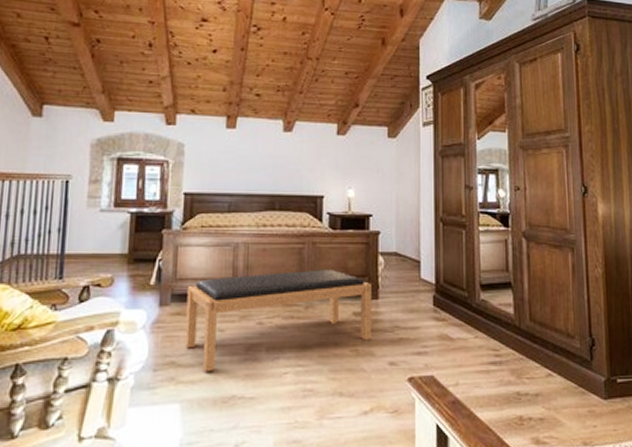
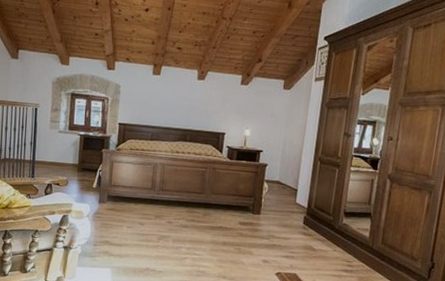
bench: present [185,270,372,372] -> none [116,187,256,251]

